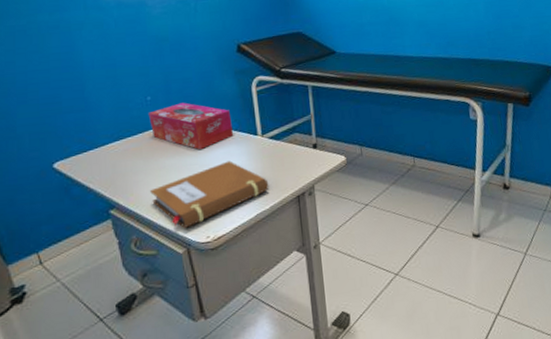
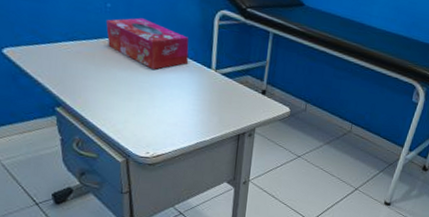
notebook: present [150,160,269,229] -> none [98,86,214,141]

